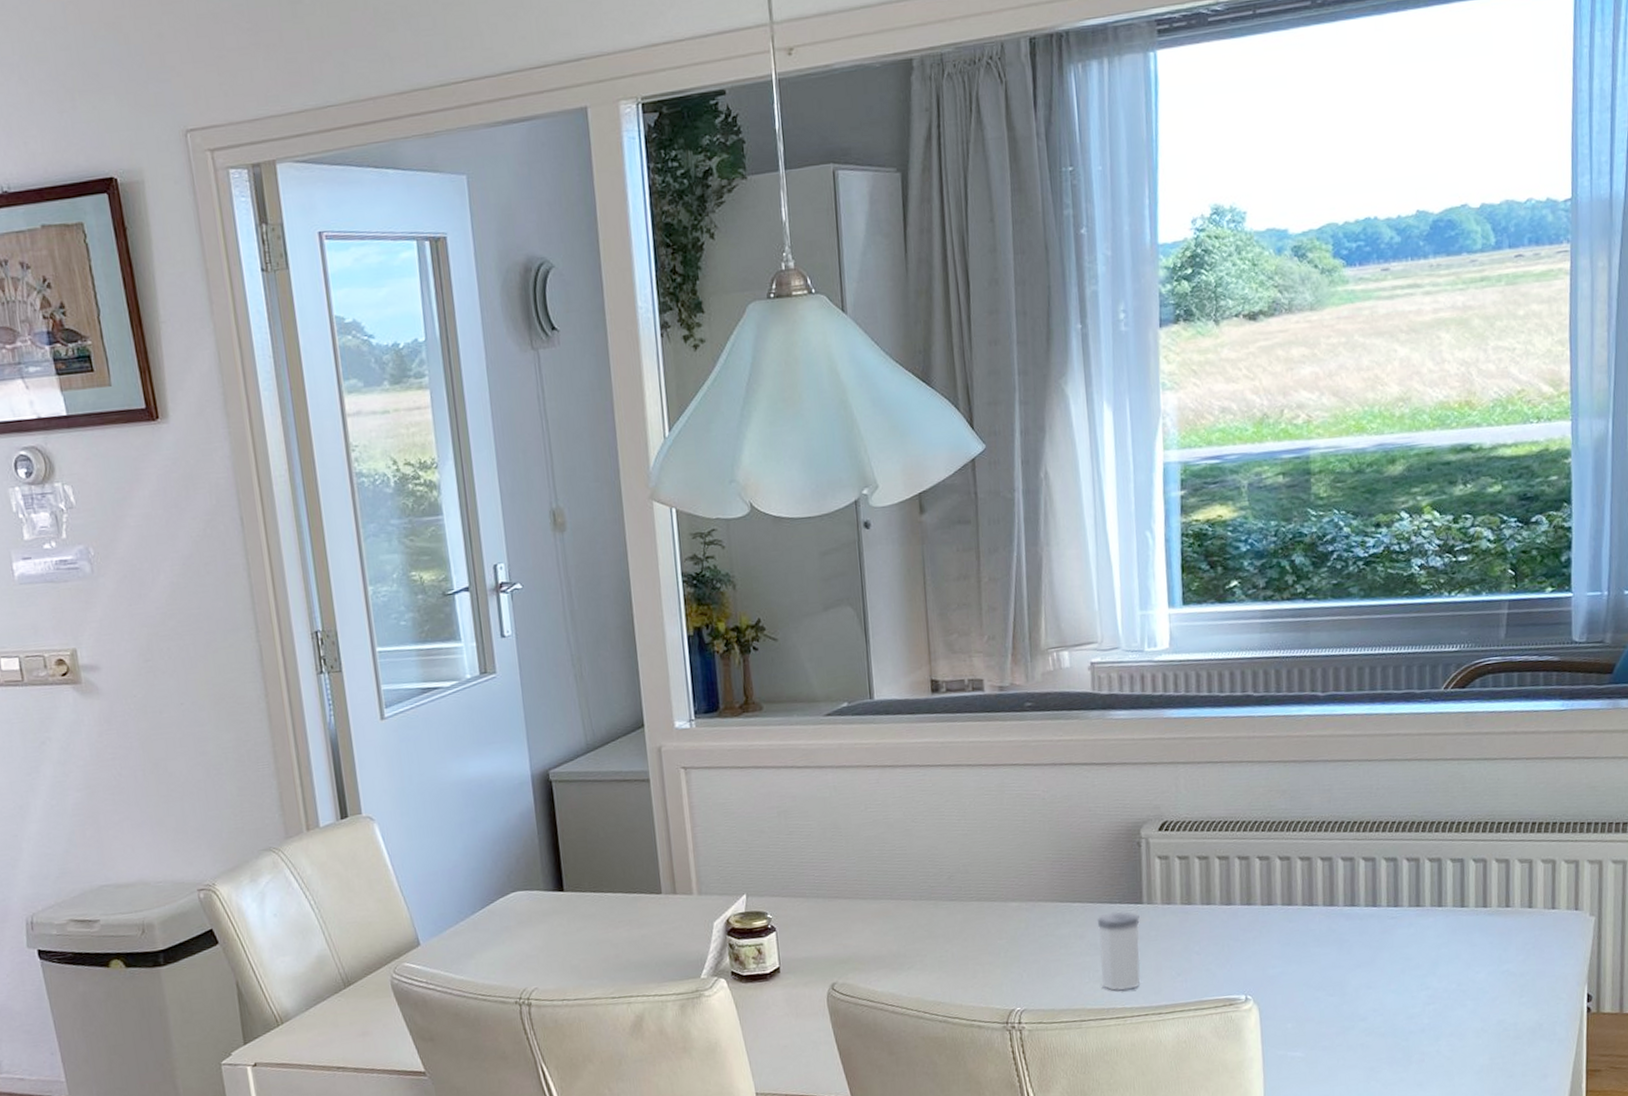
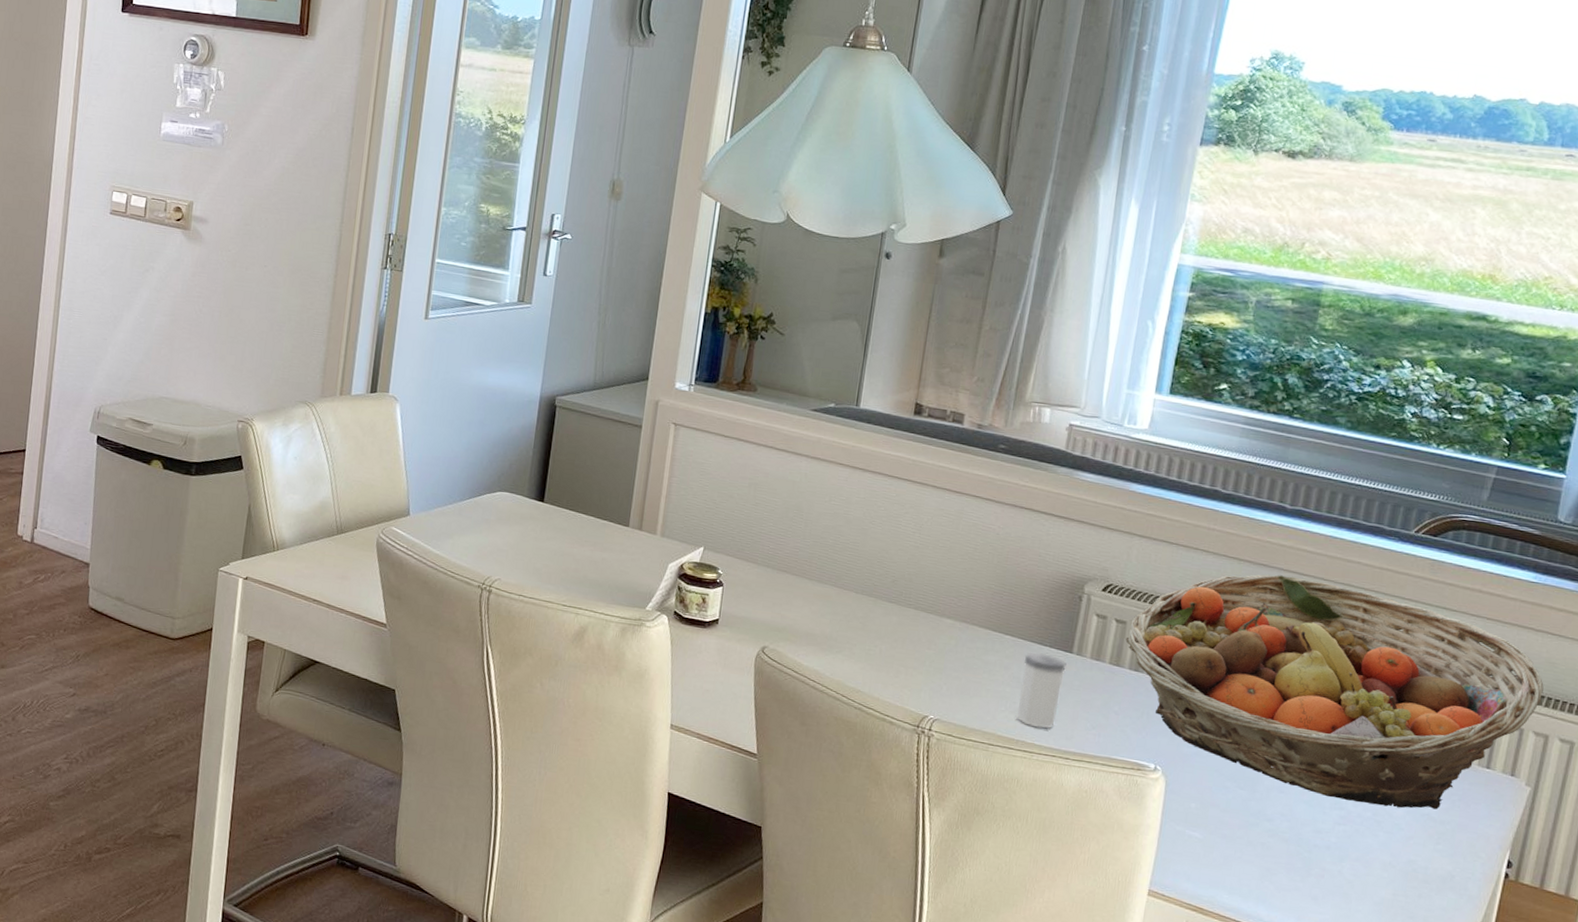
fruit basket: none [1192,762,1590,980] -> present [1126,574,1544,810]

